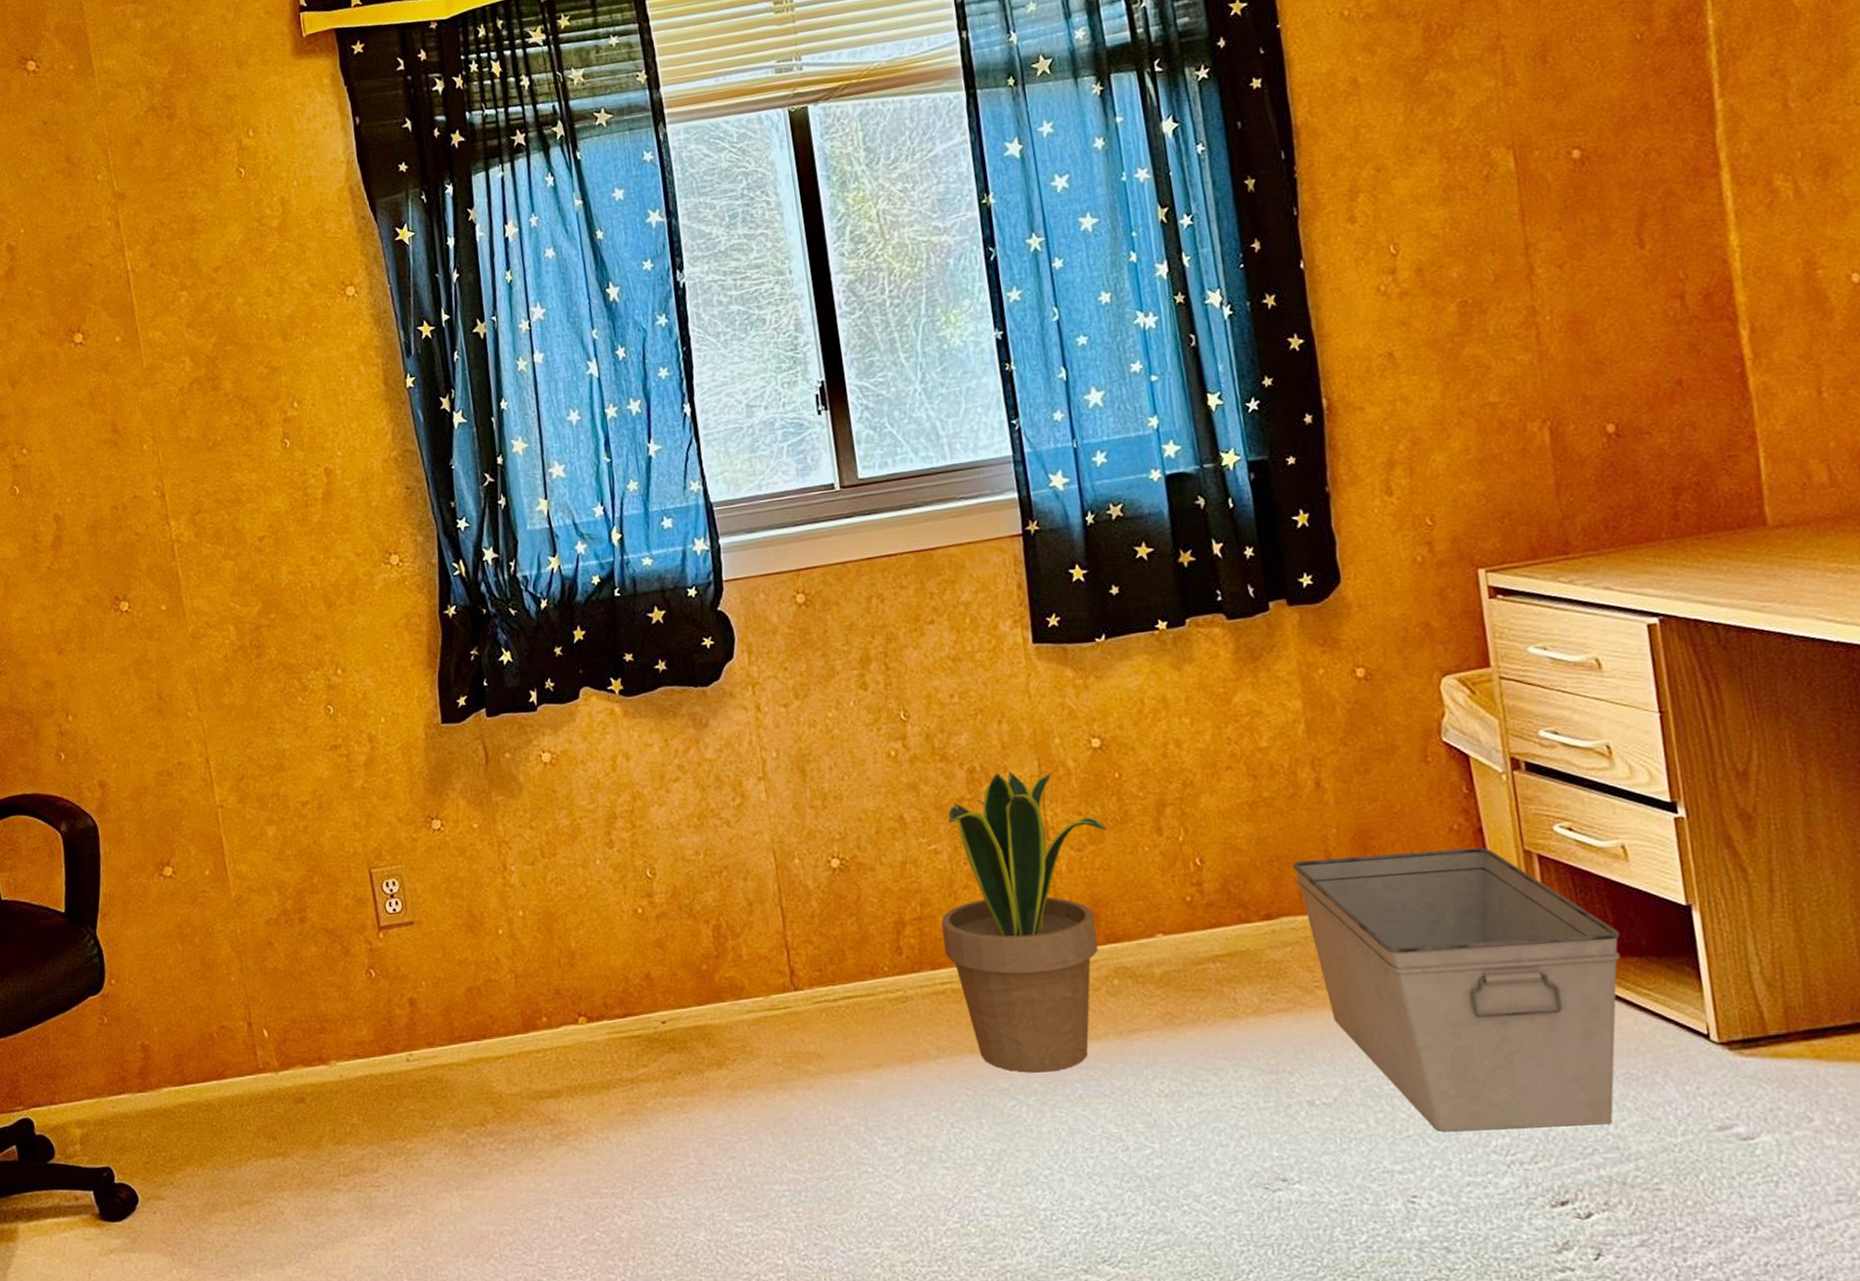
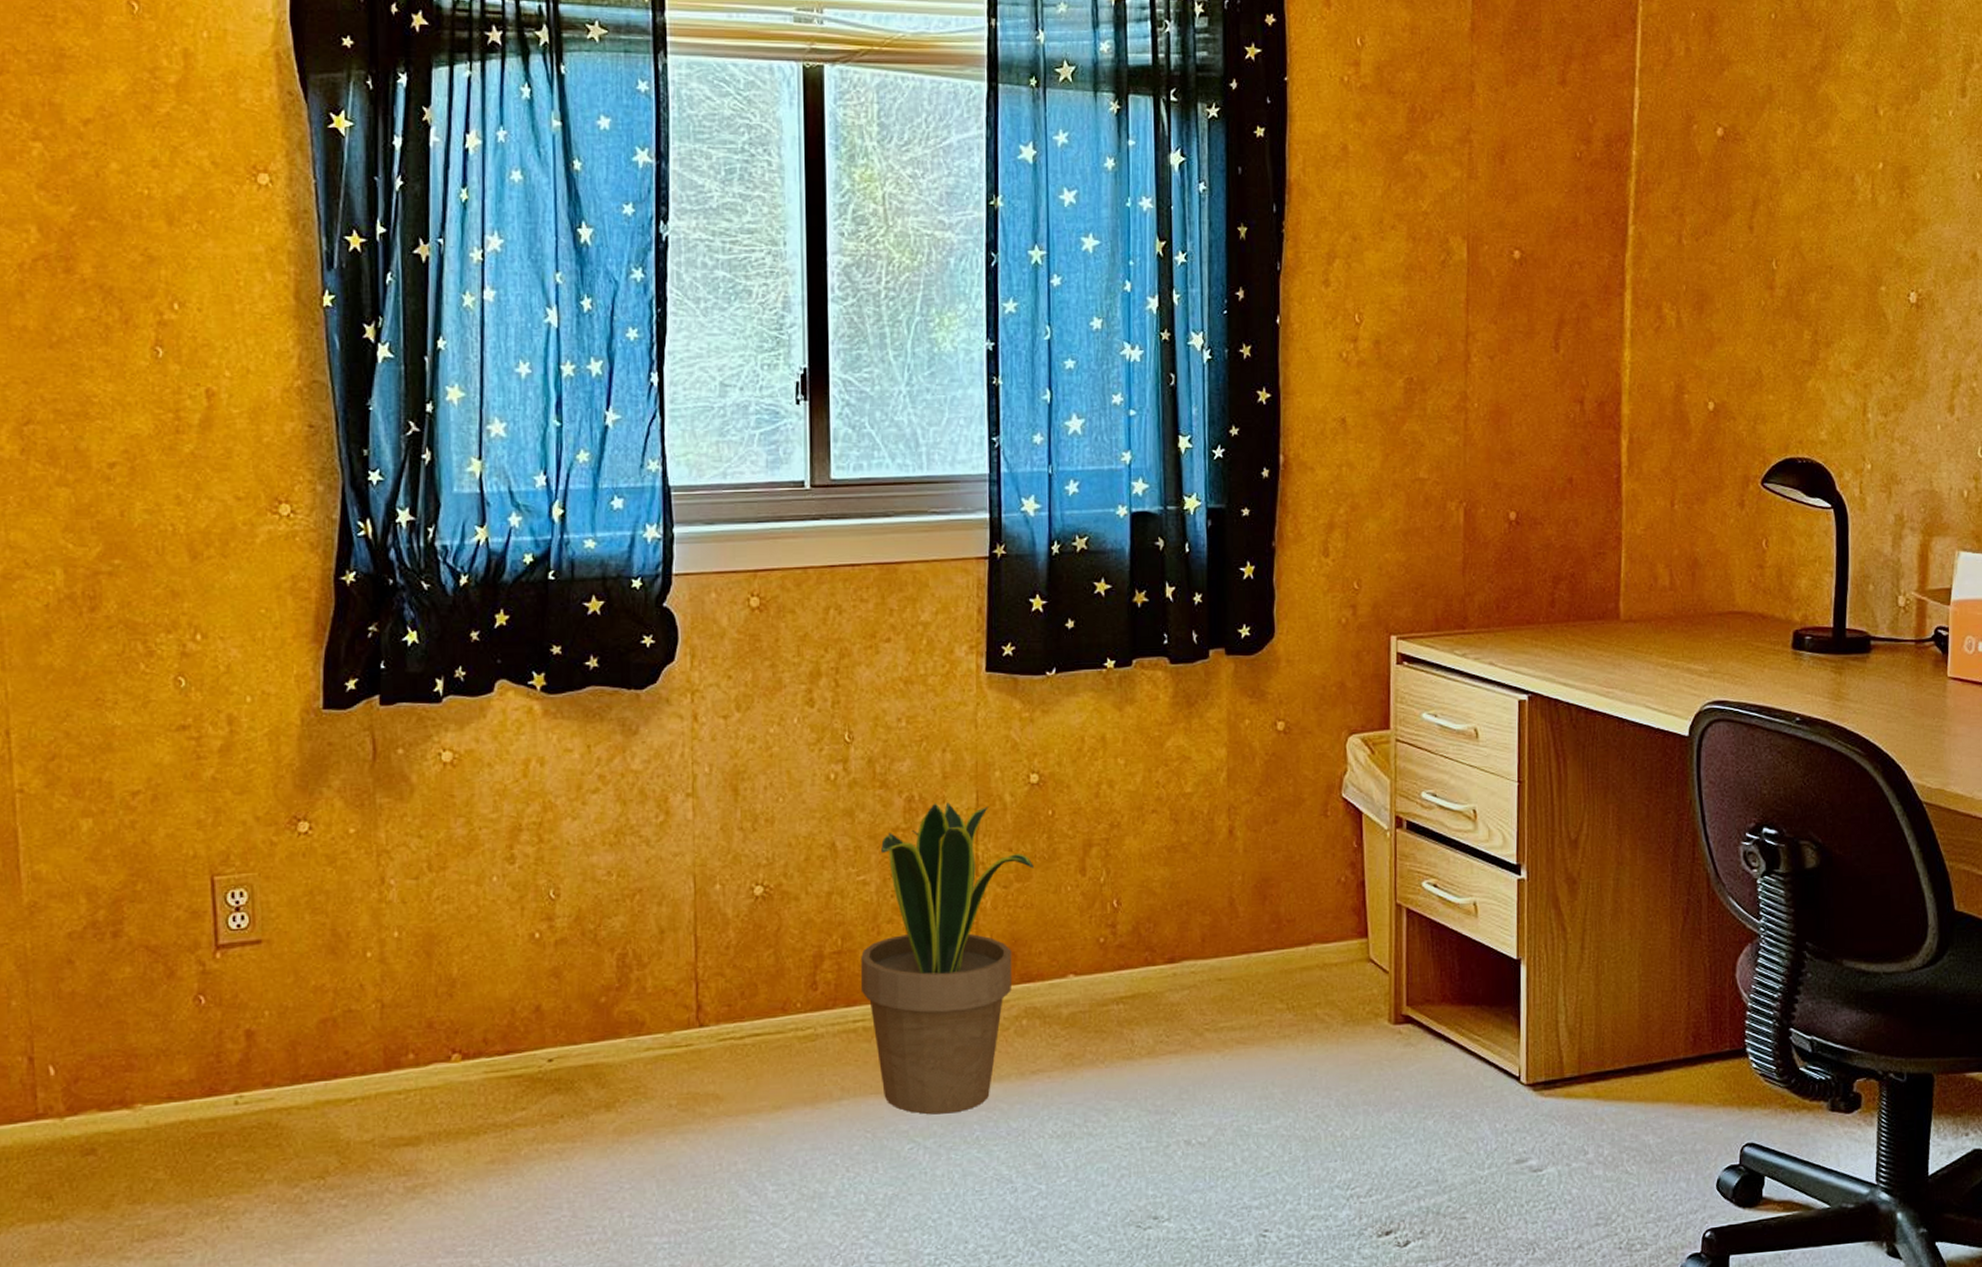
storage bin: present [1292,847,1620,1131] -> none [1199,899,1462,1168]

